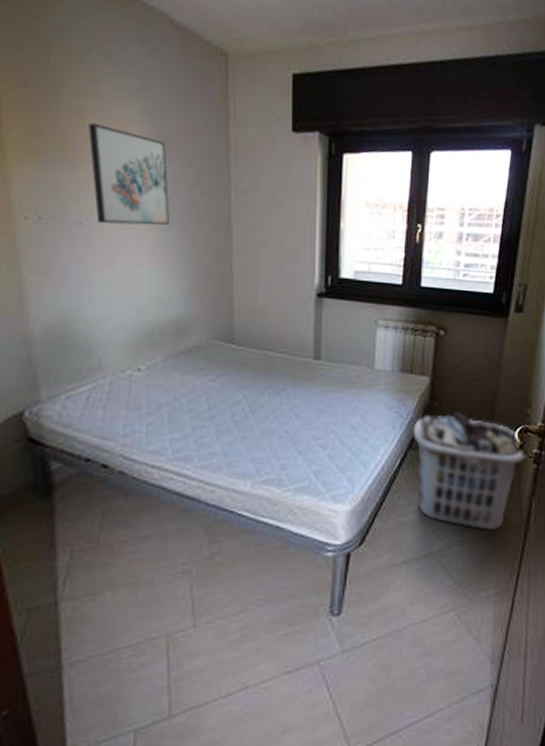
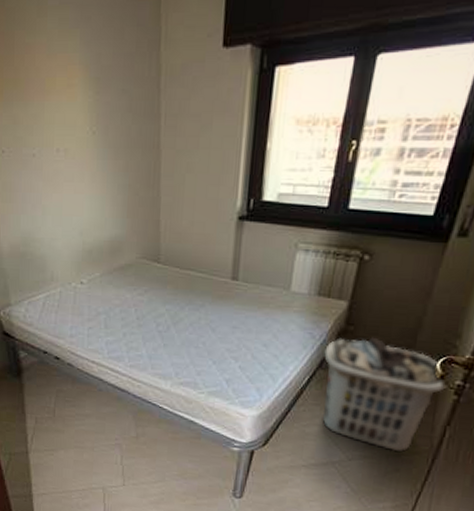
wall art: present [87,122,170,226] -> none [37,58,107,154]

